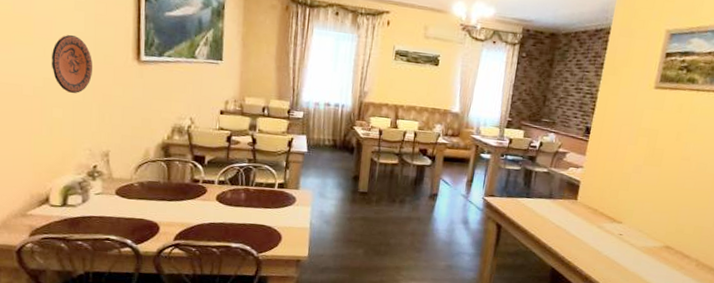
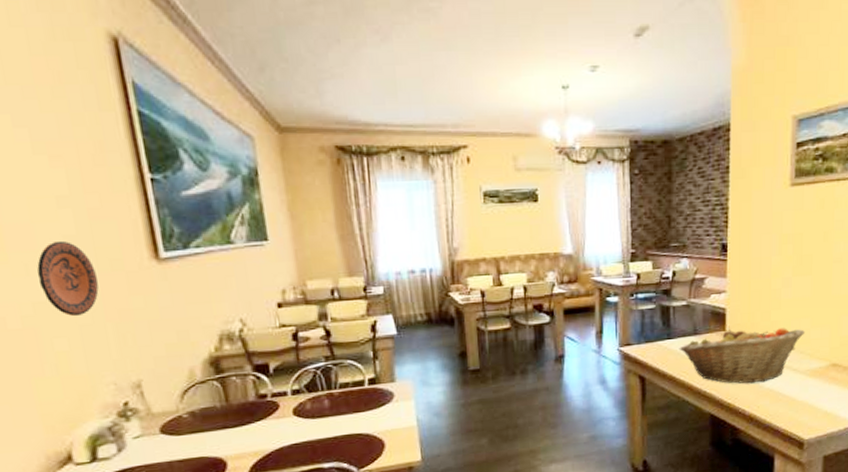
fruit basket: none [534,198,647,250] -> present [679,328,806,384]

